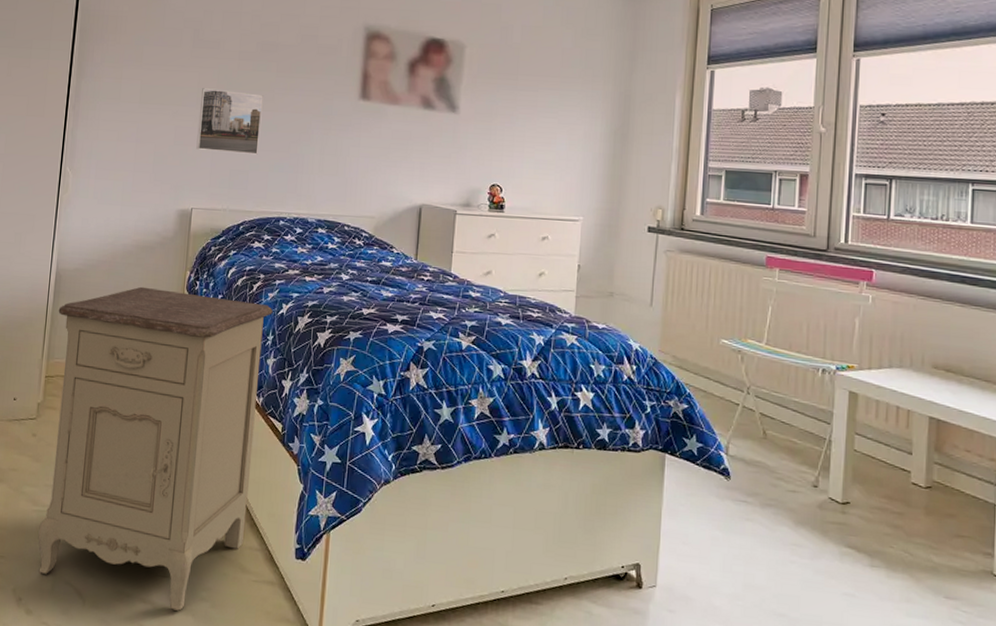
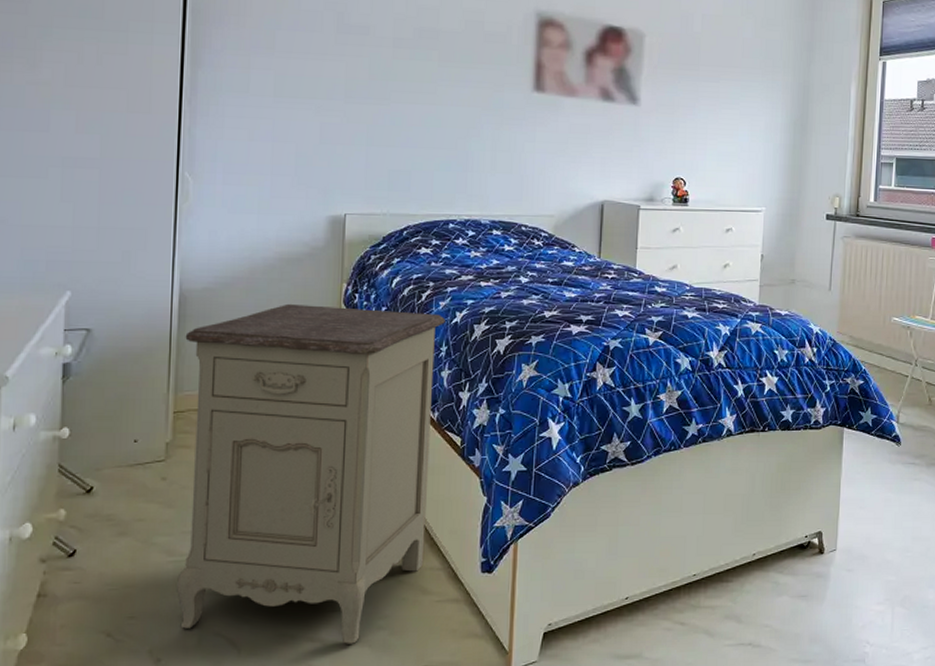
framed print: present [196,88,263,155] -> none [347,79,424,153]

